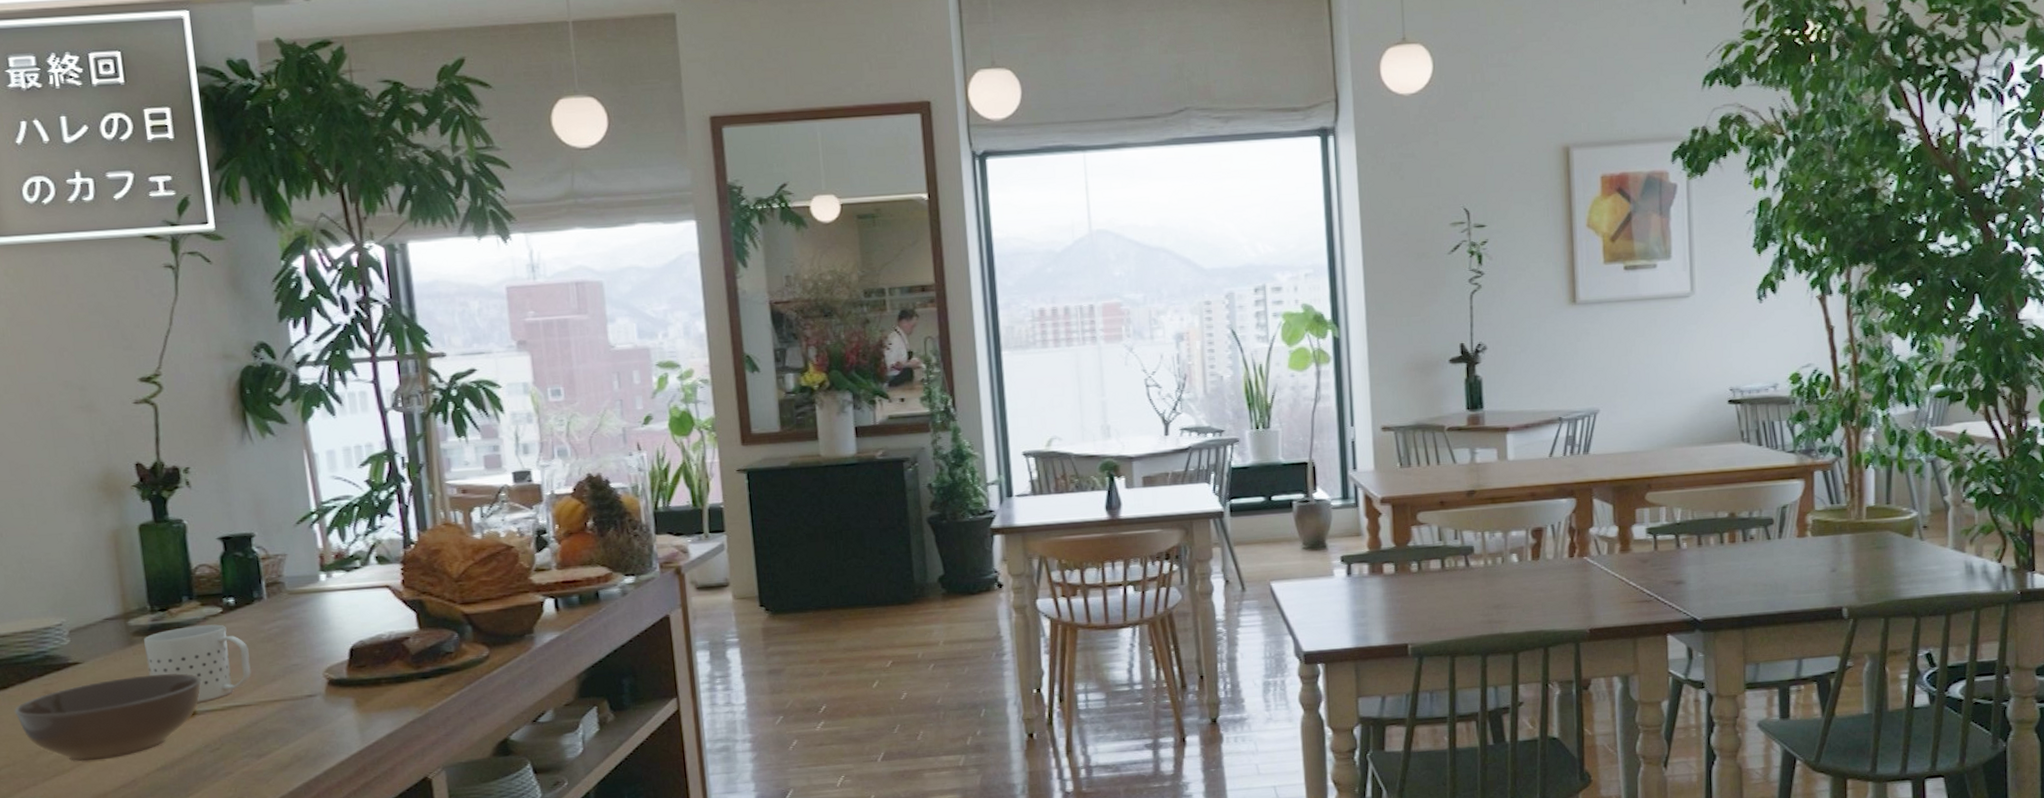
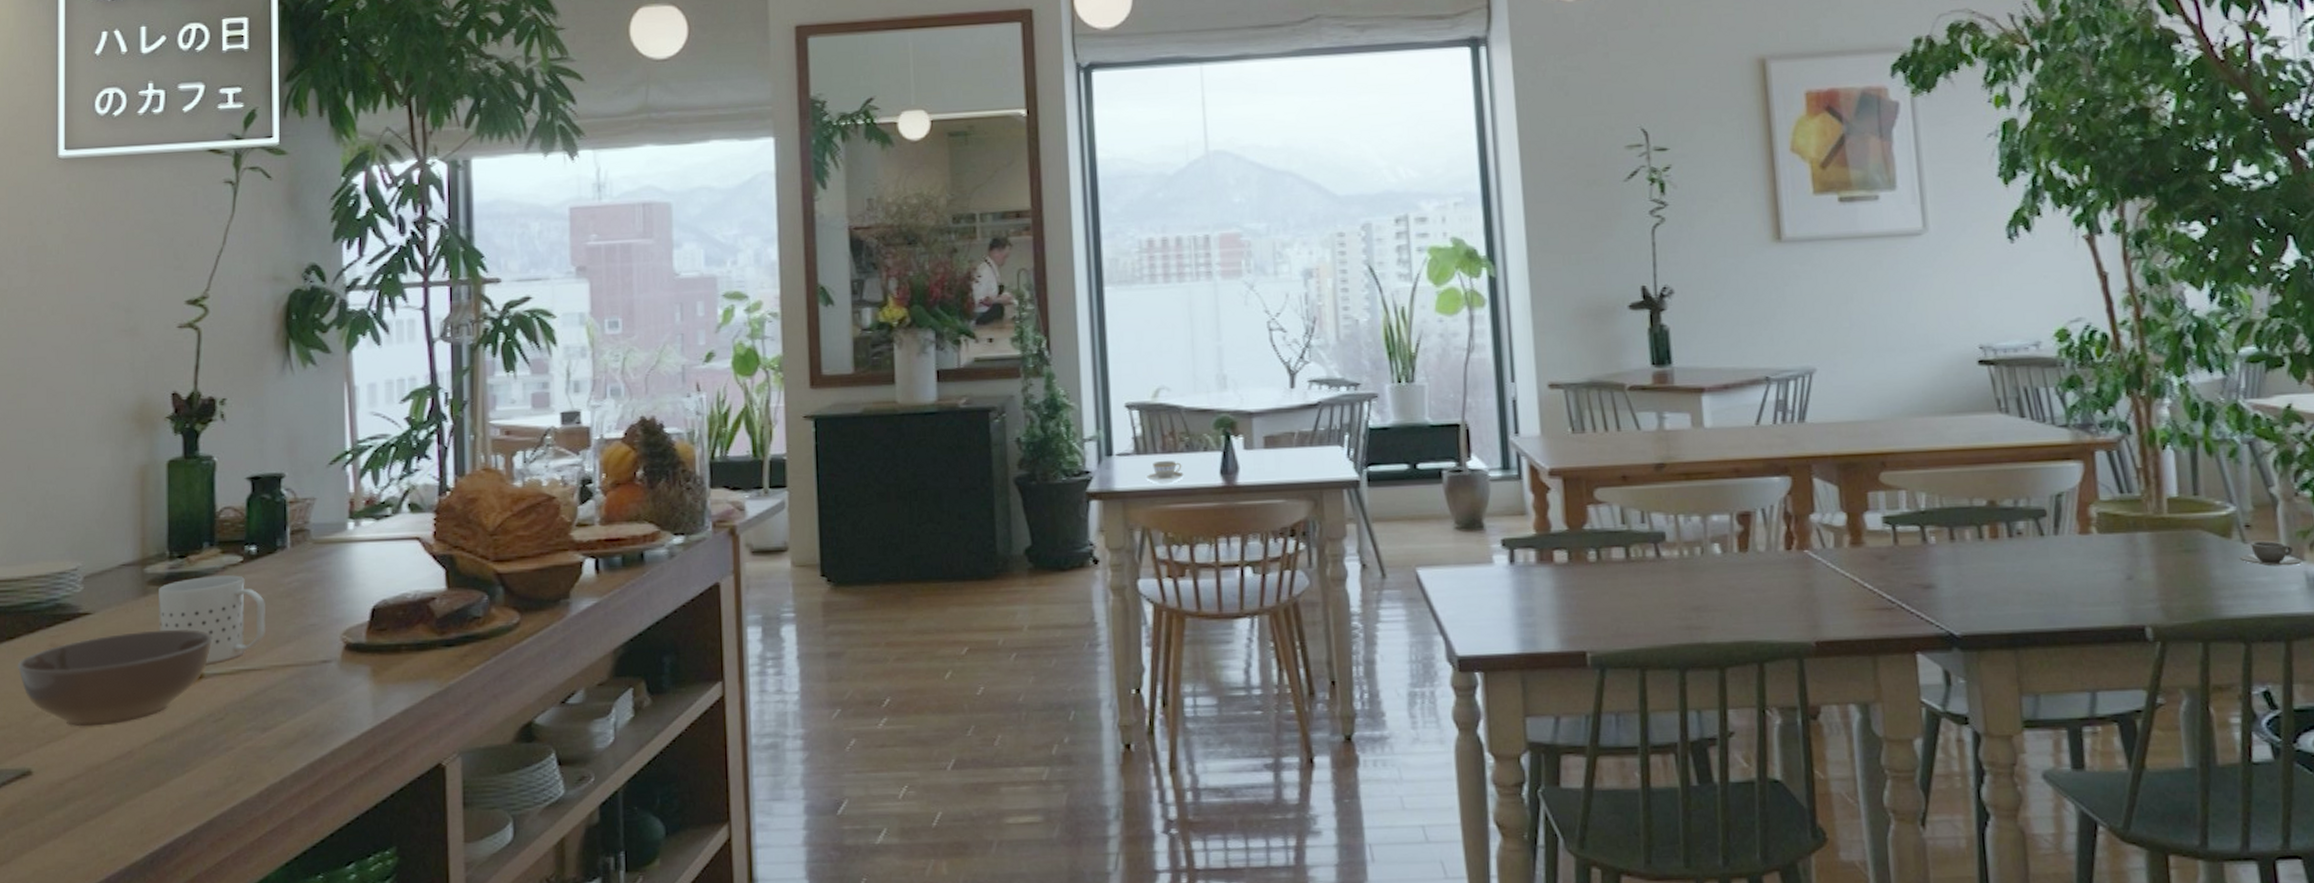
teacup: none [1043,499,1074,520] -> present [1147,460,1184,484]
teacup: none [1917,538,1963,558] -> present [2239,541,2301,567]

